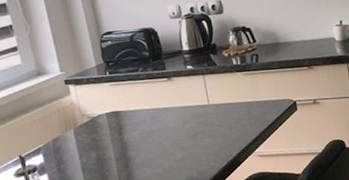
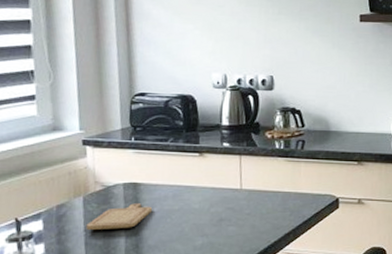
chopping board: none [80,128,136,157] -> present [86,203,153,230]

